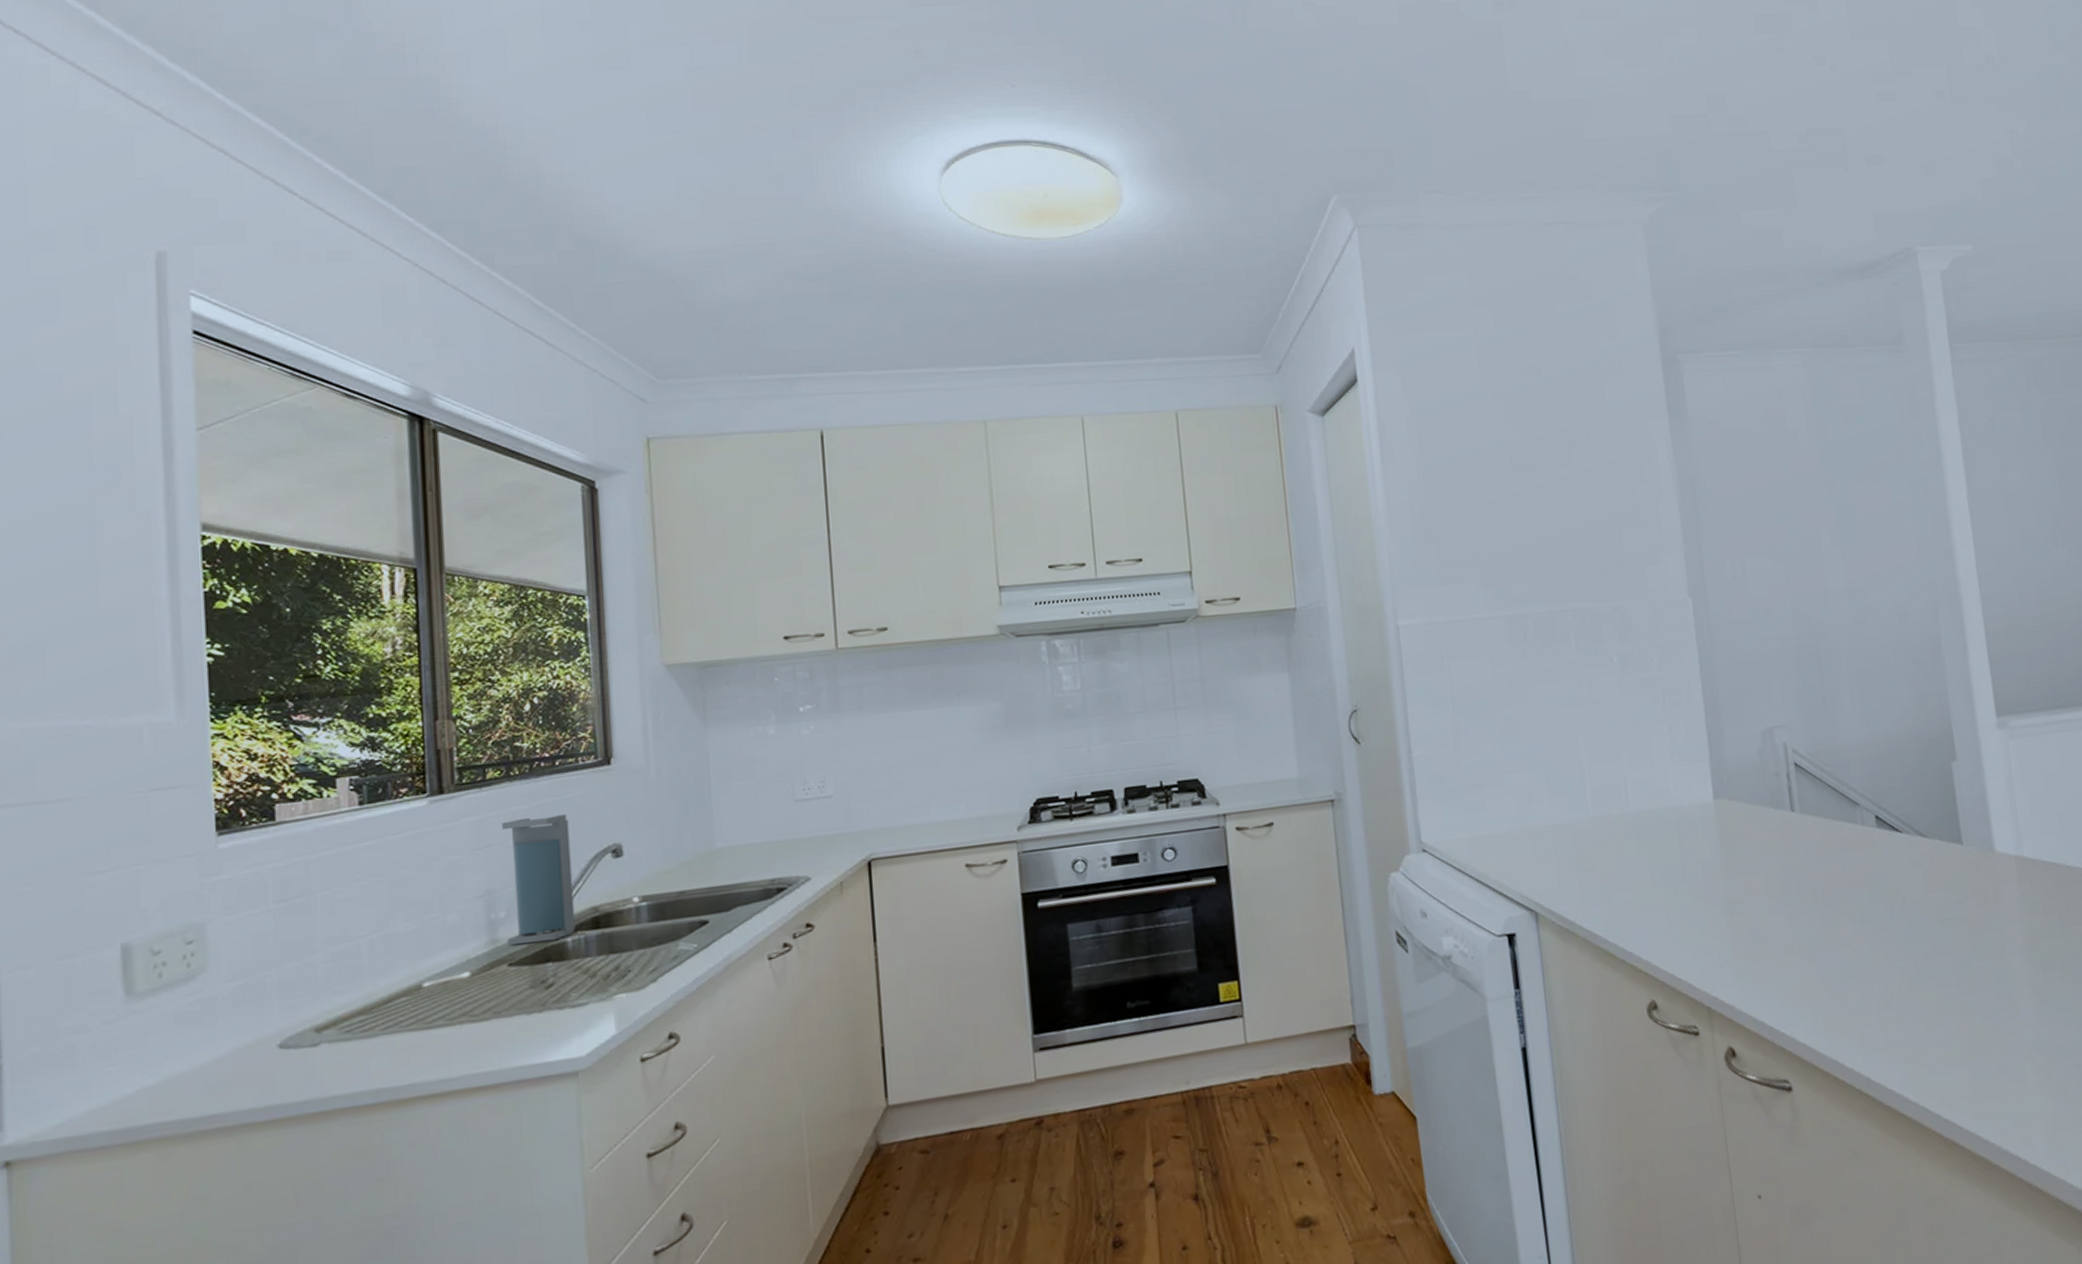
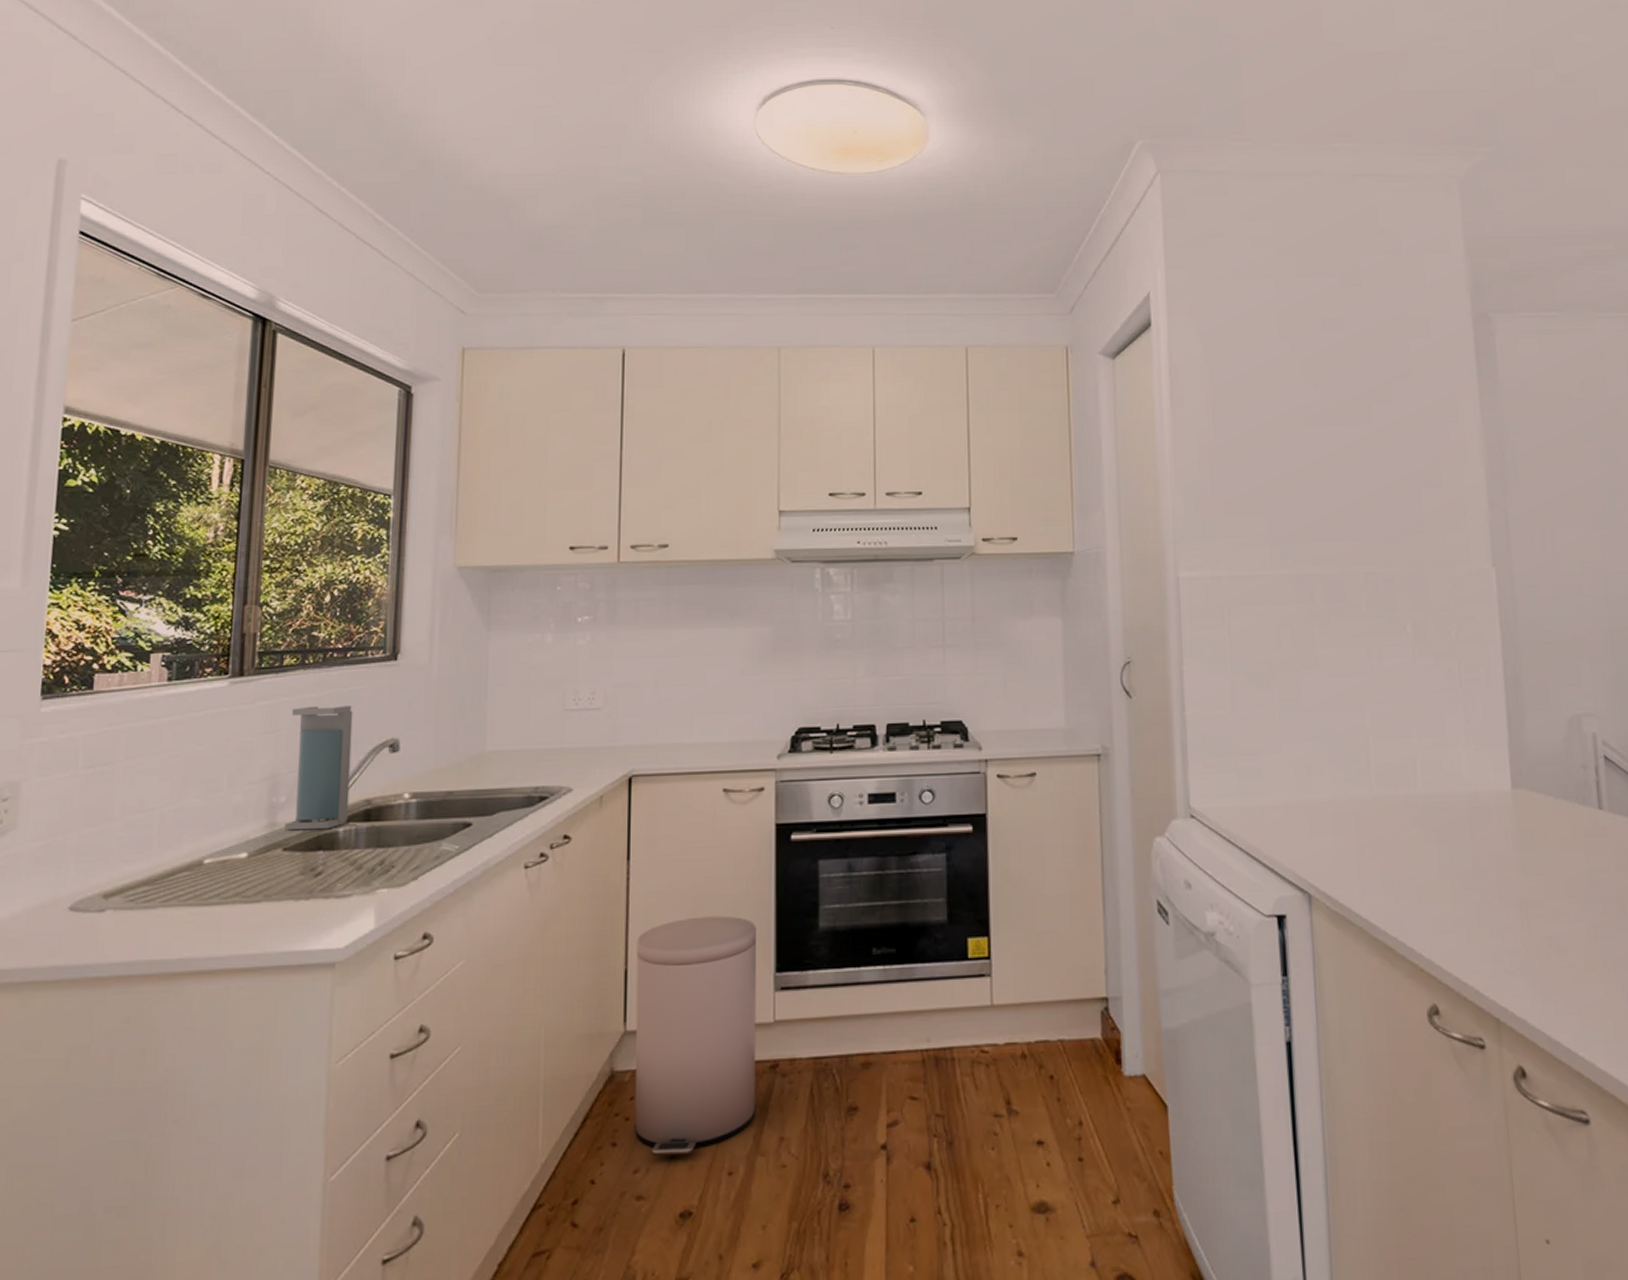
pedal bin: none [891,986,1025,1220] -> present [634,916,757,1157]

